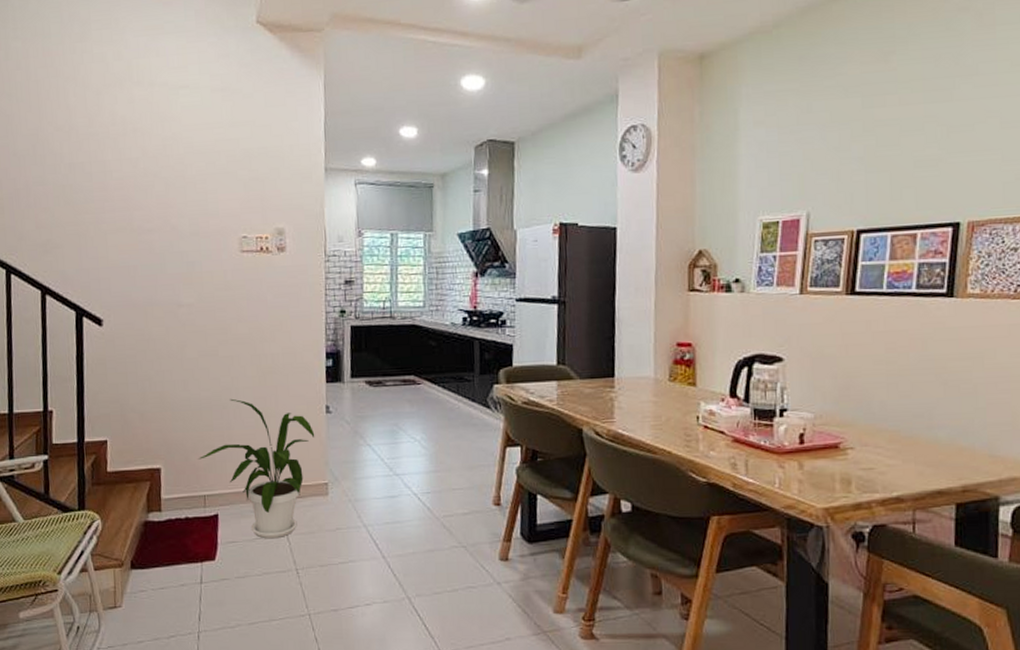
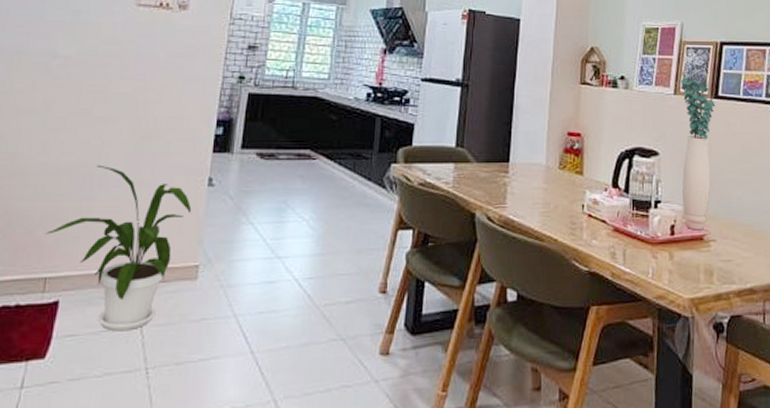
vase: none [807,268,852,438] -> present [680,72,716,230]

